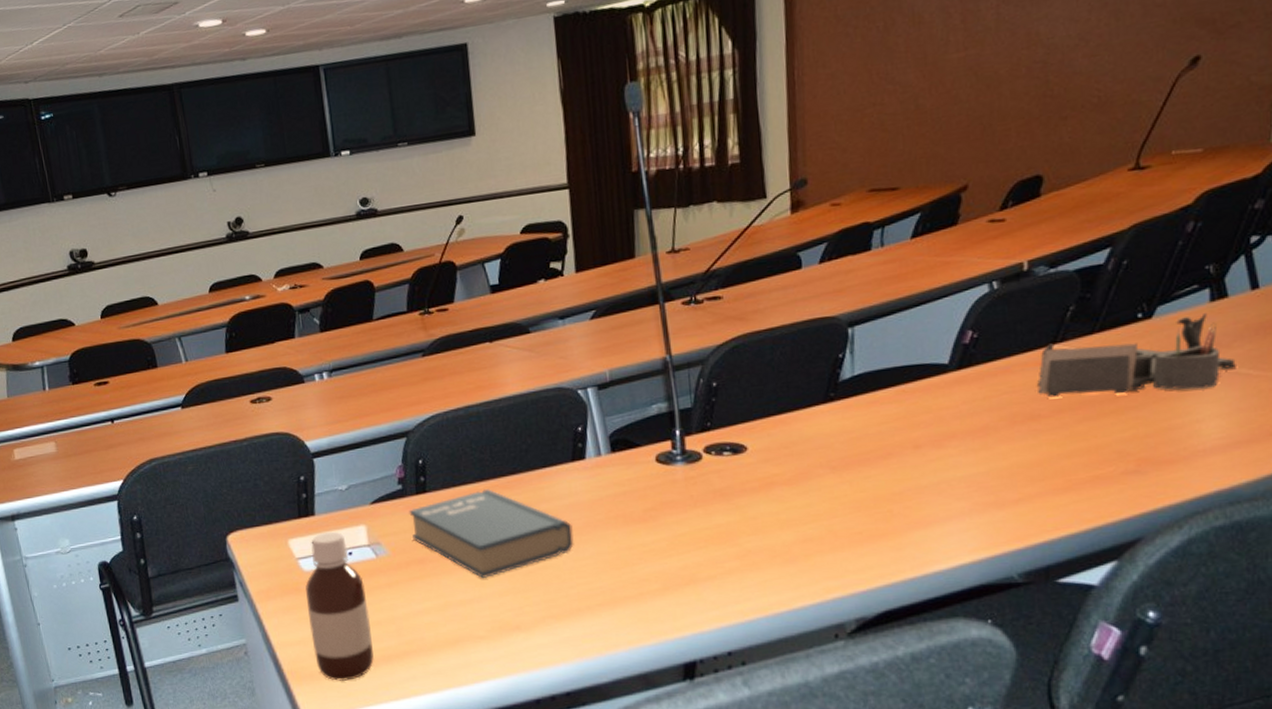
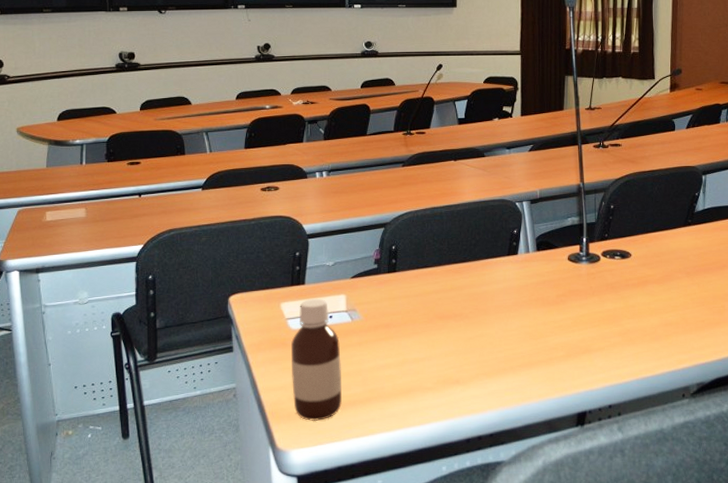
book: present [408,489,574,578] -> none [381,272,505,341]

